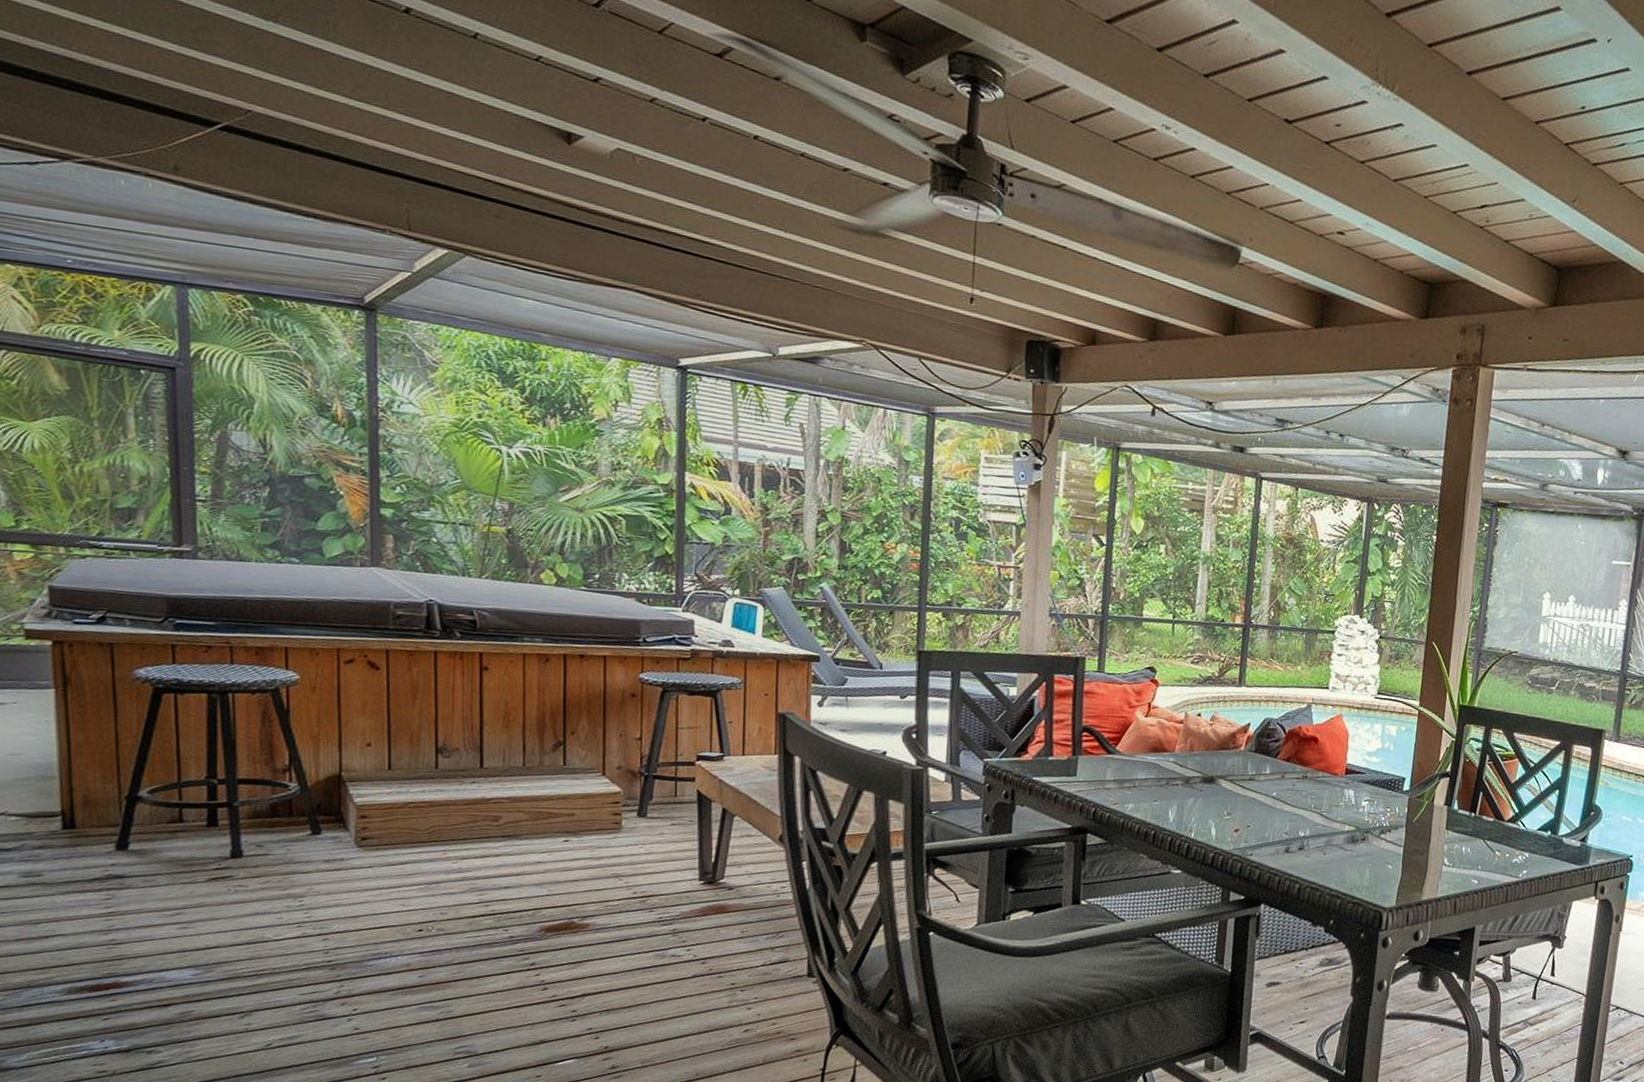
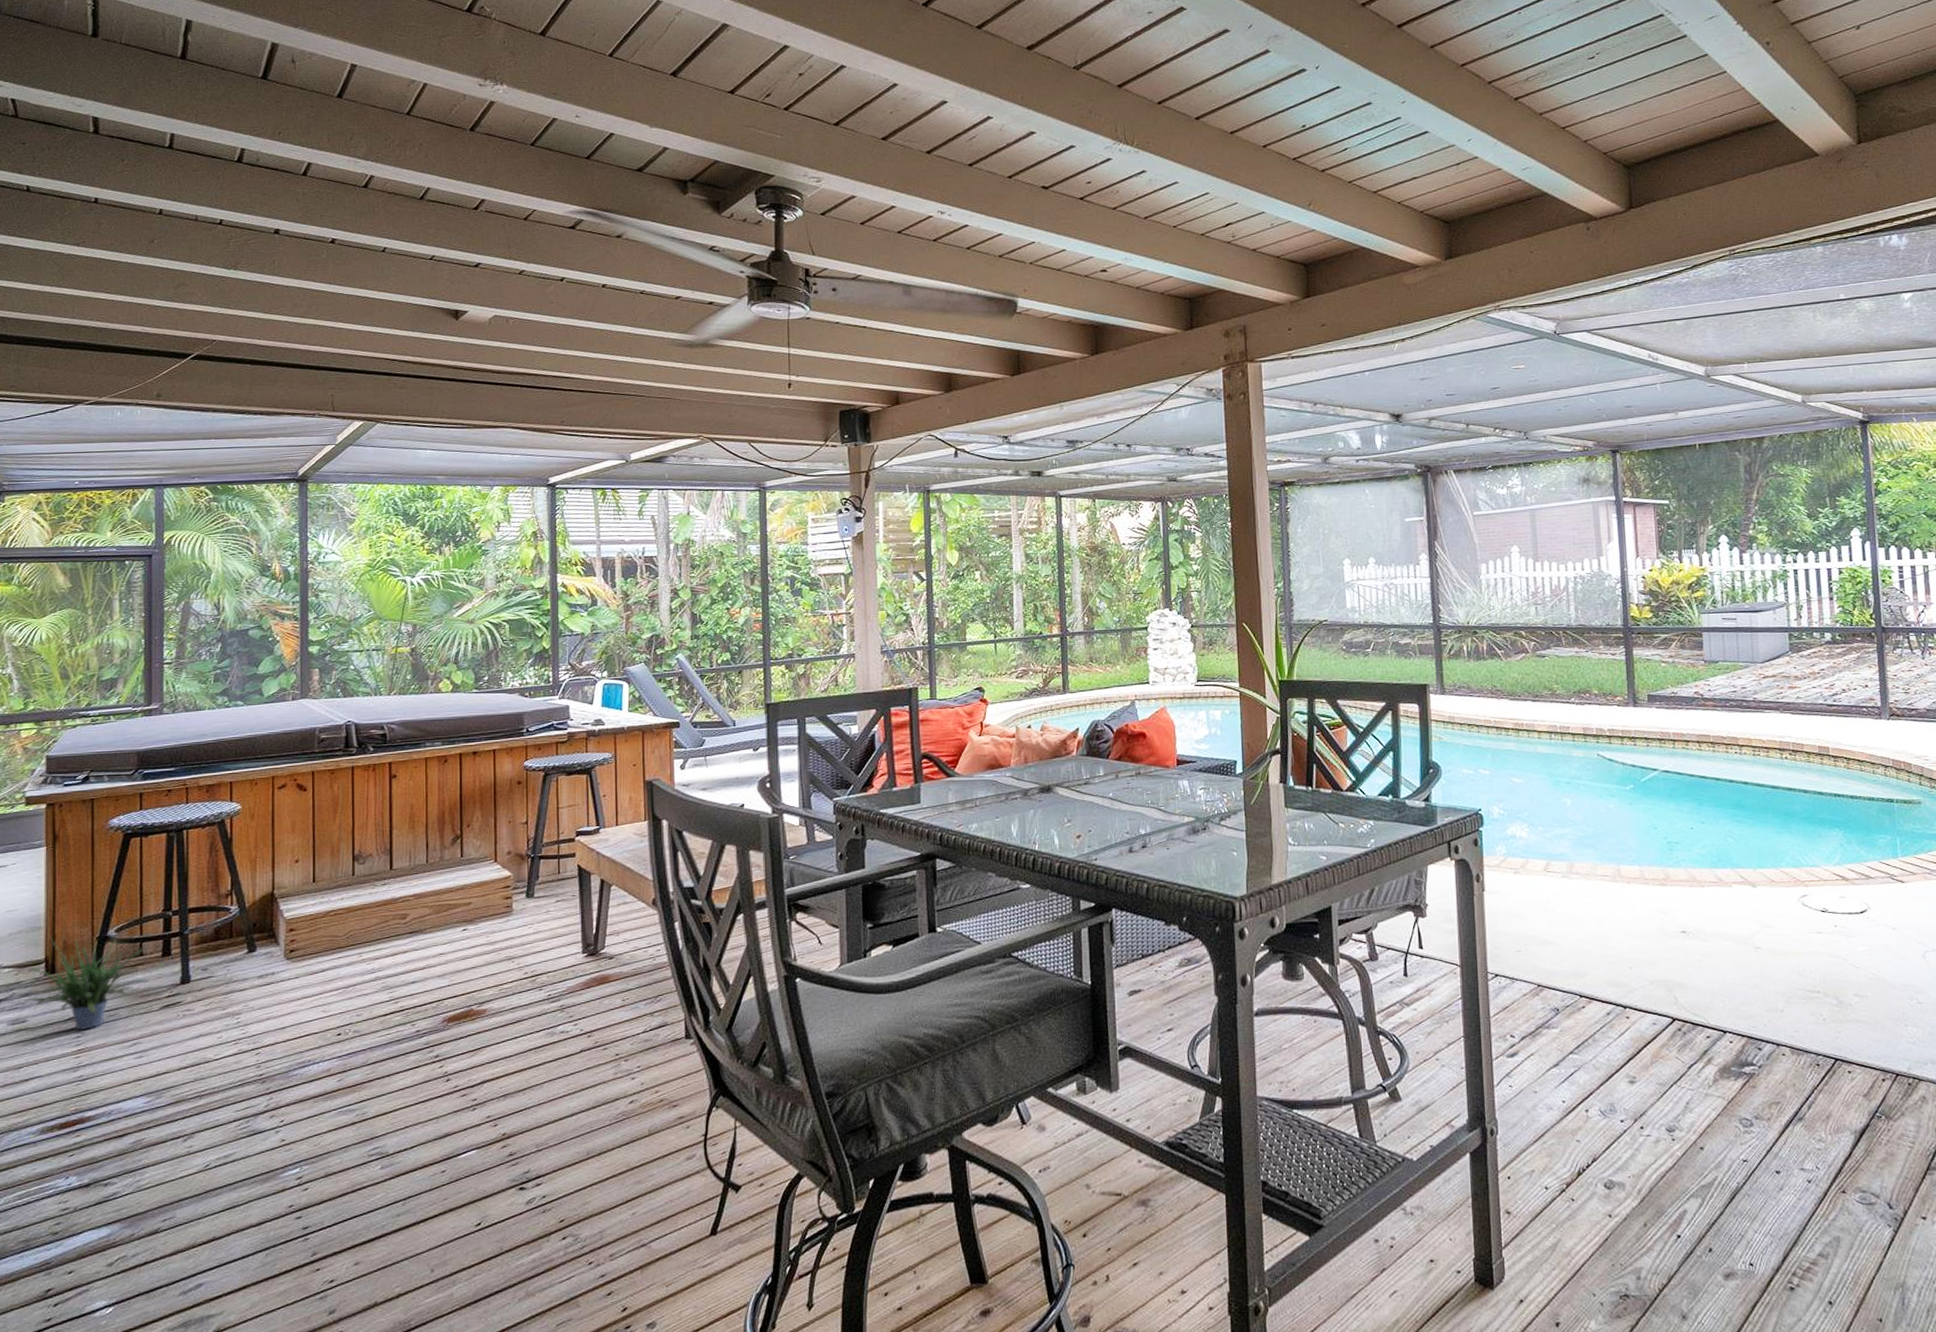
potted plant: none [37,788,192,893] -> present [24,936,149,1031]

